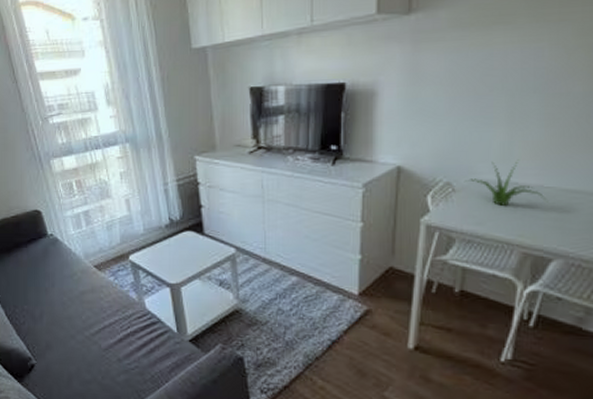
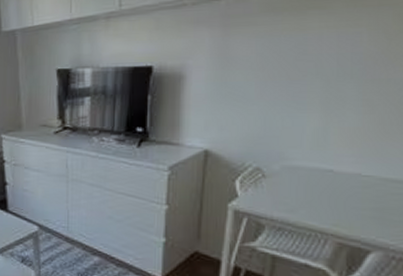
plant: present [465,159,546,207] -> none [276,146,363,195]

